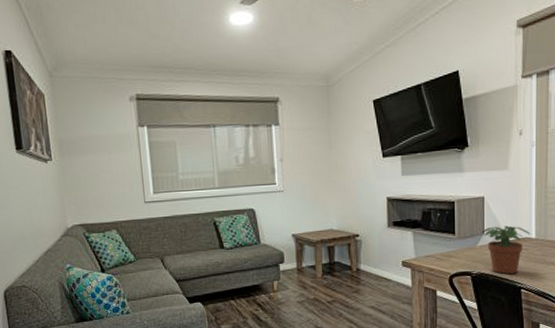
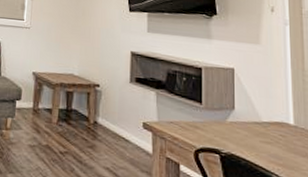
potted plant: present [482,225,531,275] -> none [232,102,288,164]

